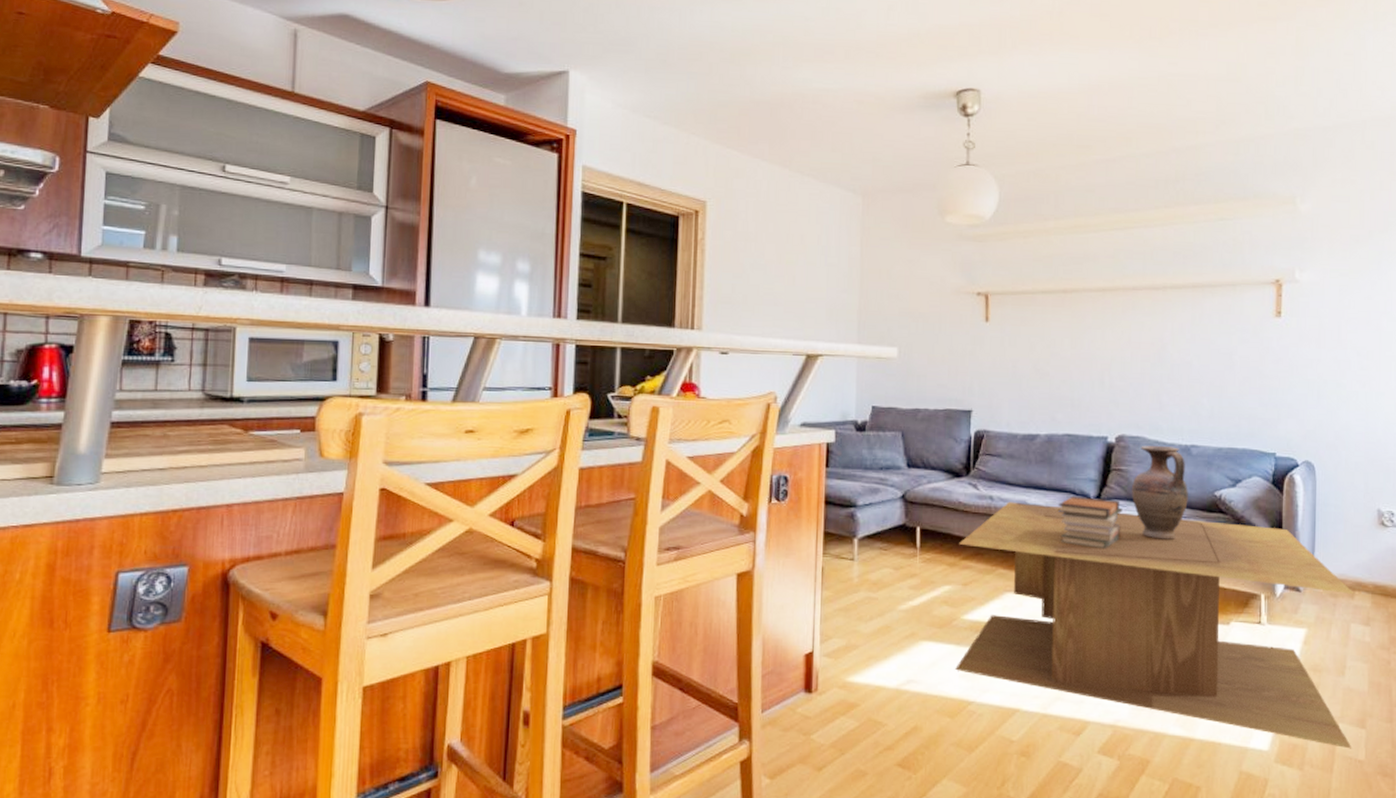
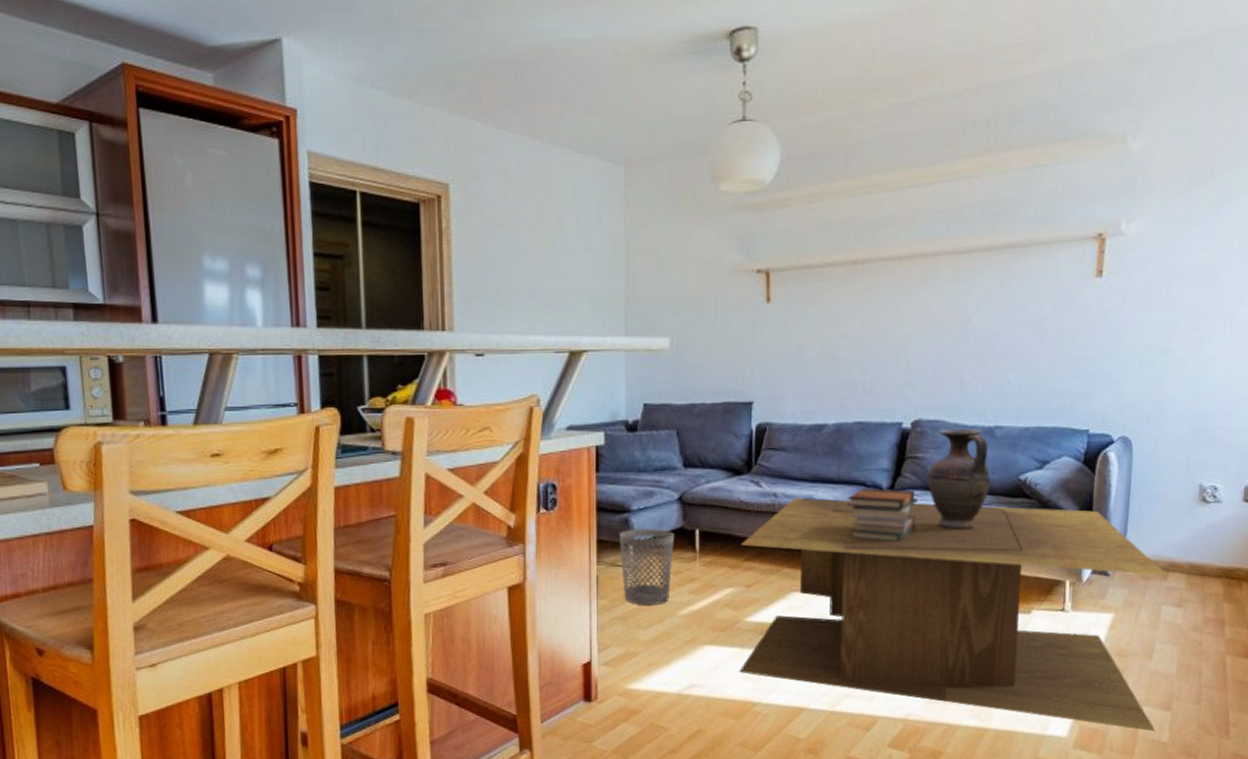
wastebasket: none [845,523,897,598] -> present [620,529,675,605]

